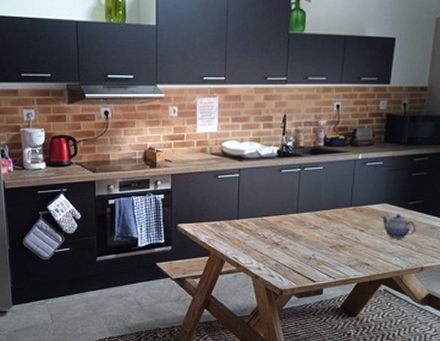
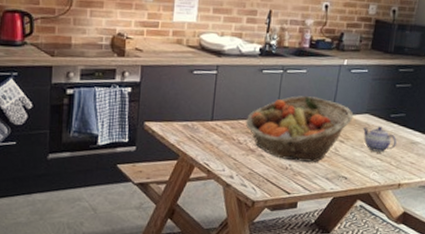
fruit basket: none [268,191,372,251] -> present [245,96,354,162]

